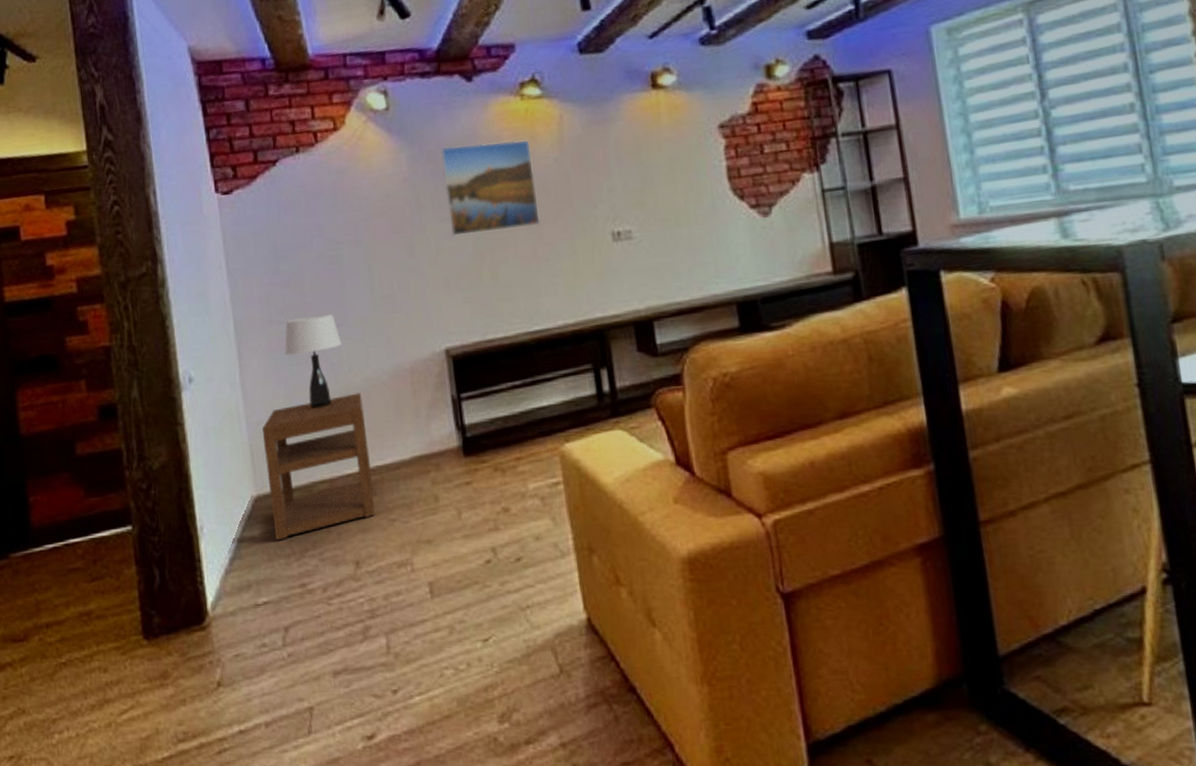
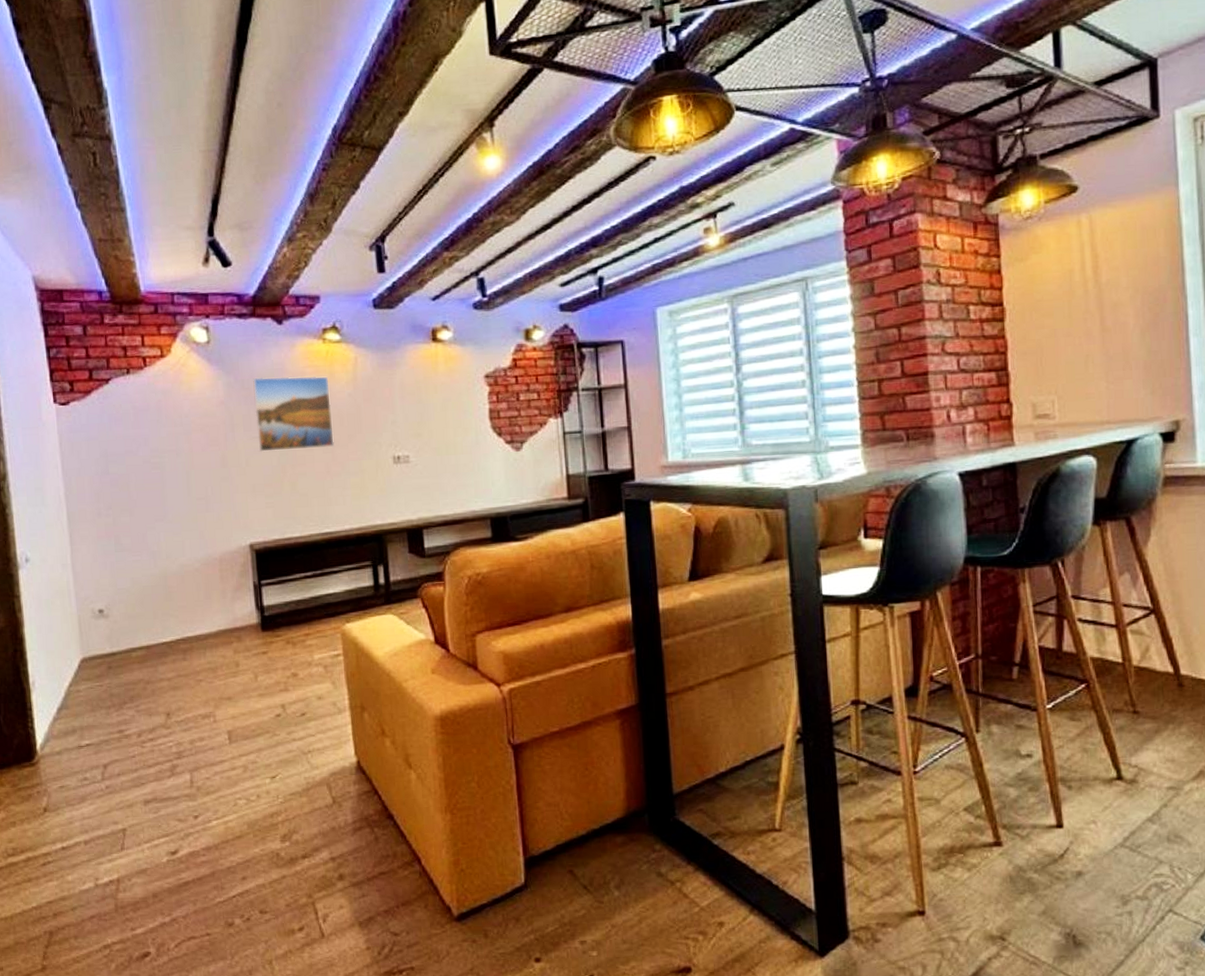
nightstand: present [261,393,375,541] -> none [89,576,185,695]
table lamp: present [284,313,342,409] -> none [111,510,161,588]

